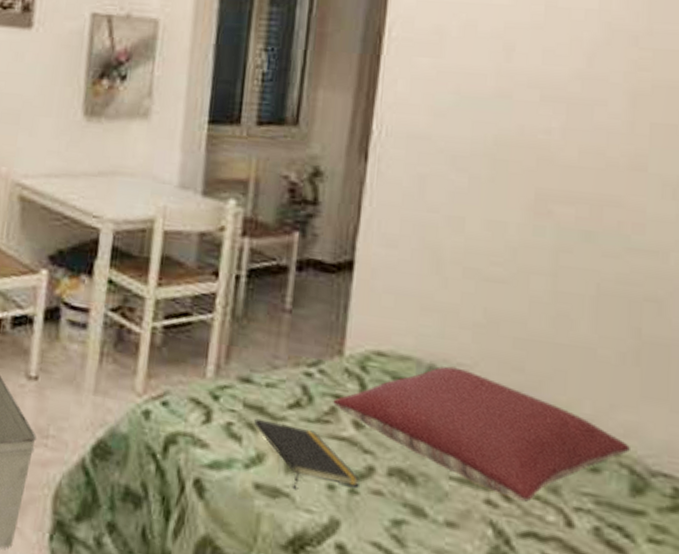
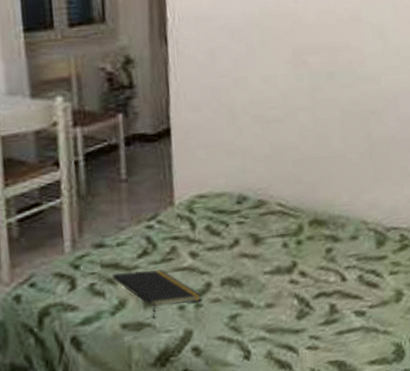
pillow: present [333,366,630,502] -> none [172,191,373,274]

